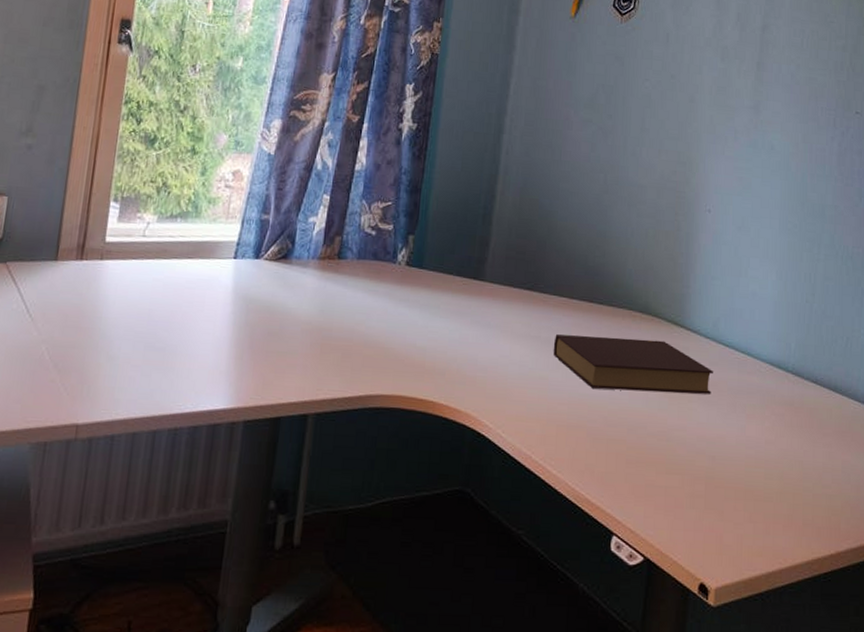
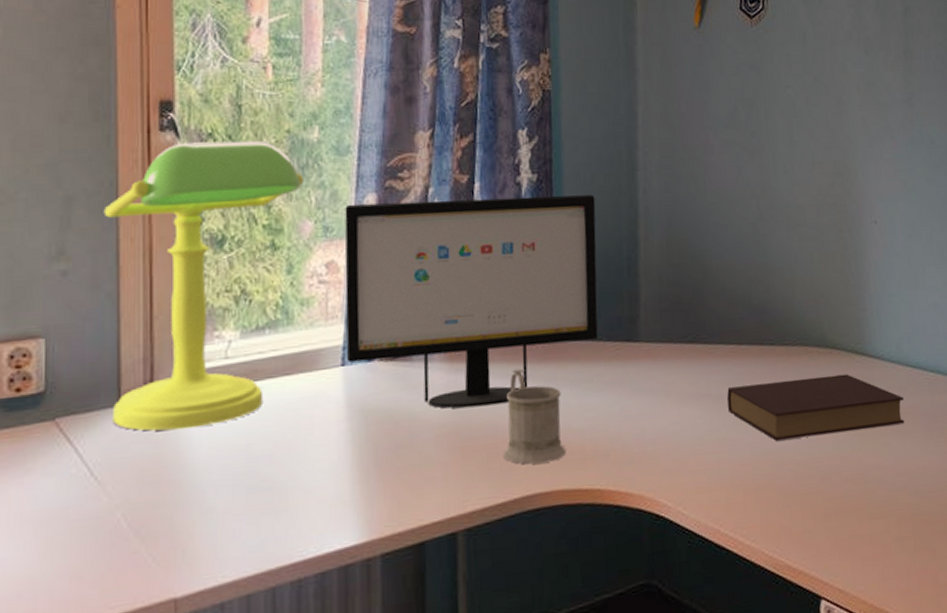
desk lamp: none [50,55,225,289] -> present [103,140,303,431]
computer monitor: none [238,125,464,314] -> present [345,194,598,409]
mug: none [356,286,411,370] -> present [504,368,566,465]

